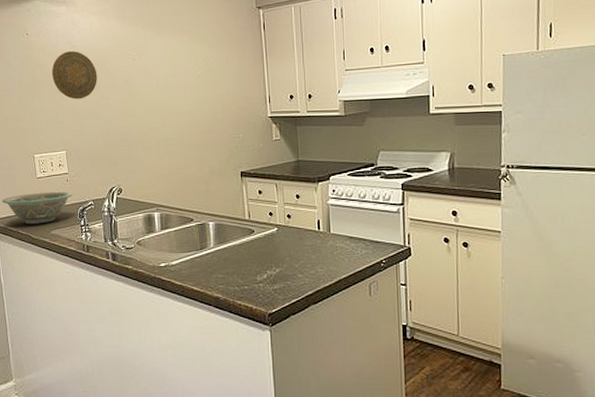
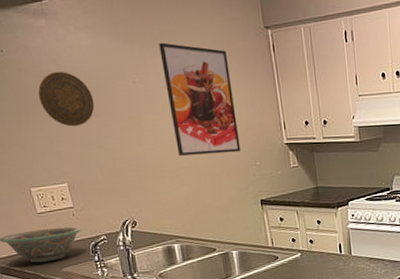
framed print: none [159,24,225,127] -> present [159,42,241,156]

